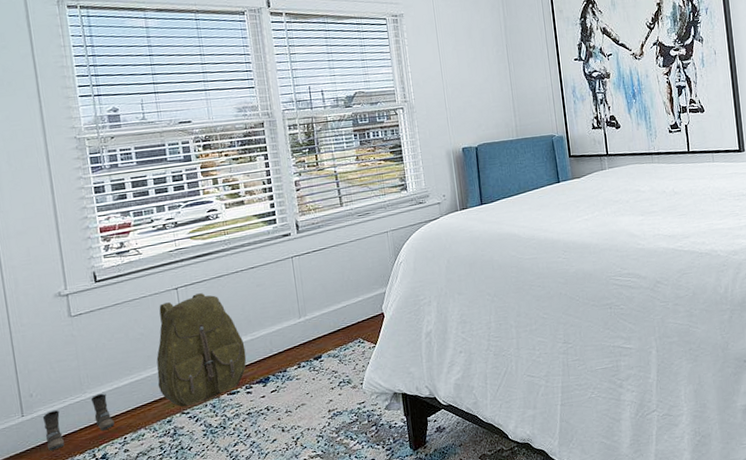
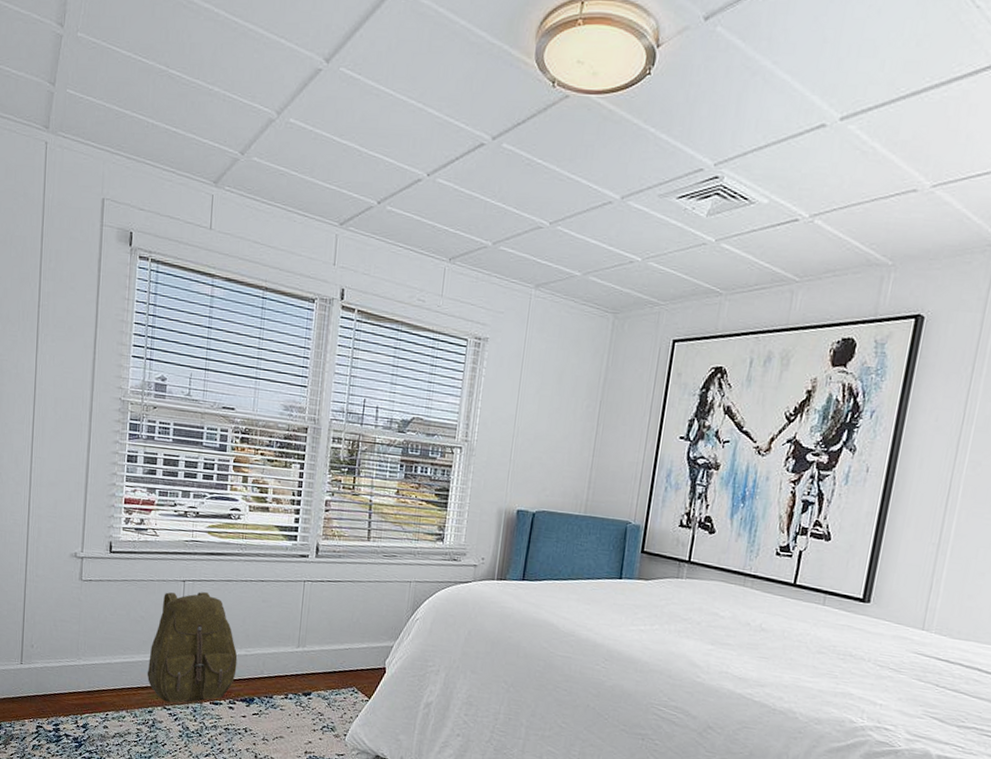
boots: present [42,393,115,451] -> none [37,664,100,705]

